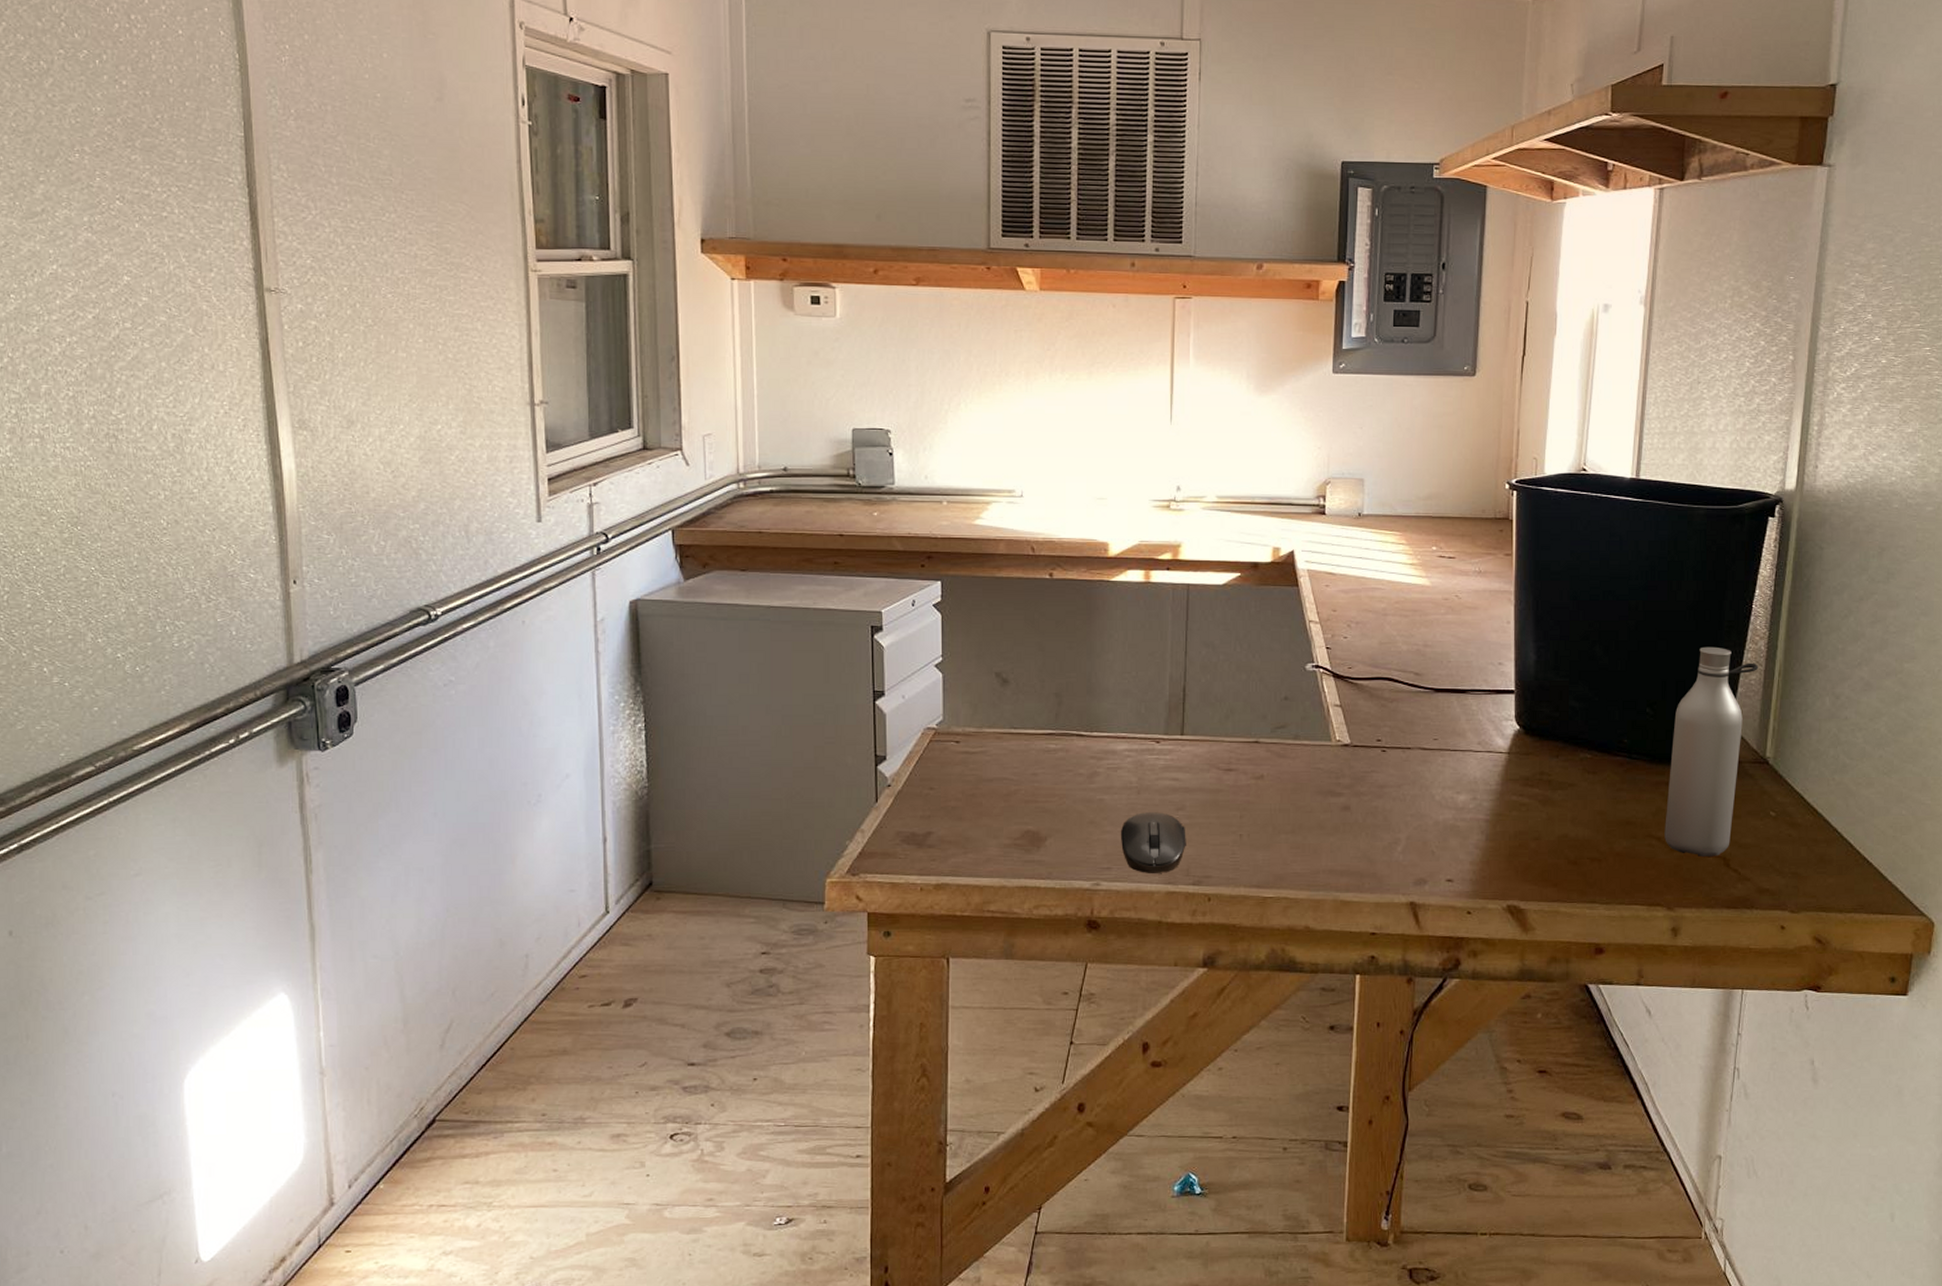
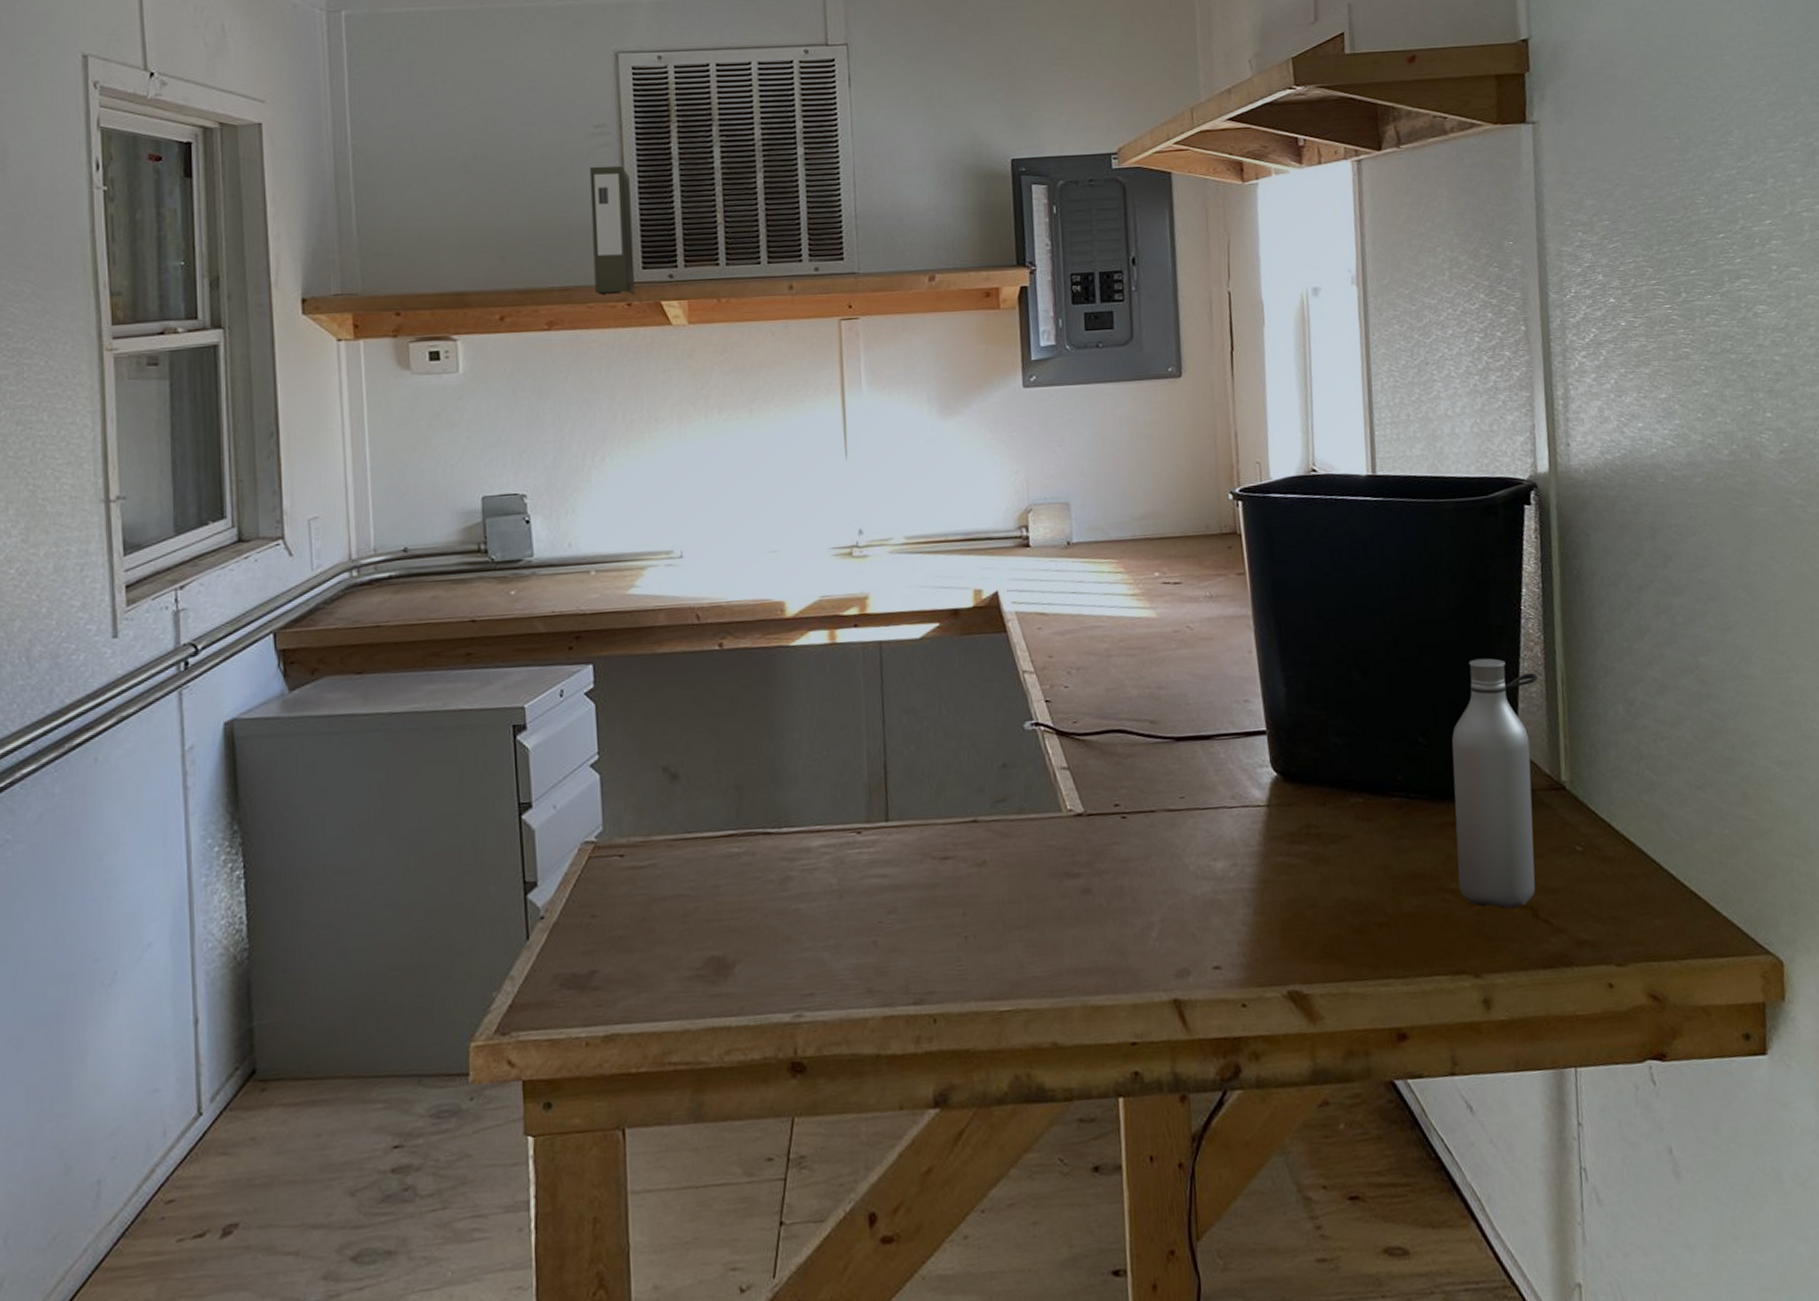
binder: none [959,138,995,260] -> present [589,165,636,297]
computer mouse: present [1121,812,1186,873] -> none [823,918,902,996]

